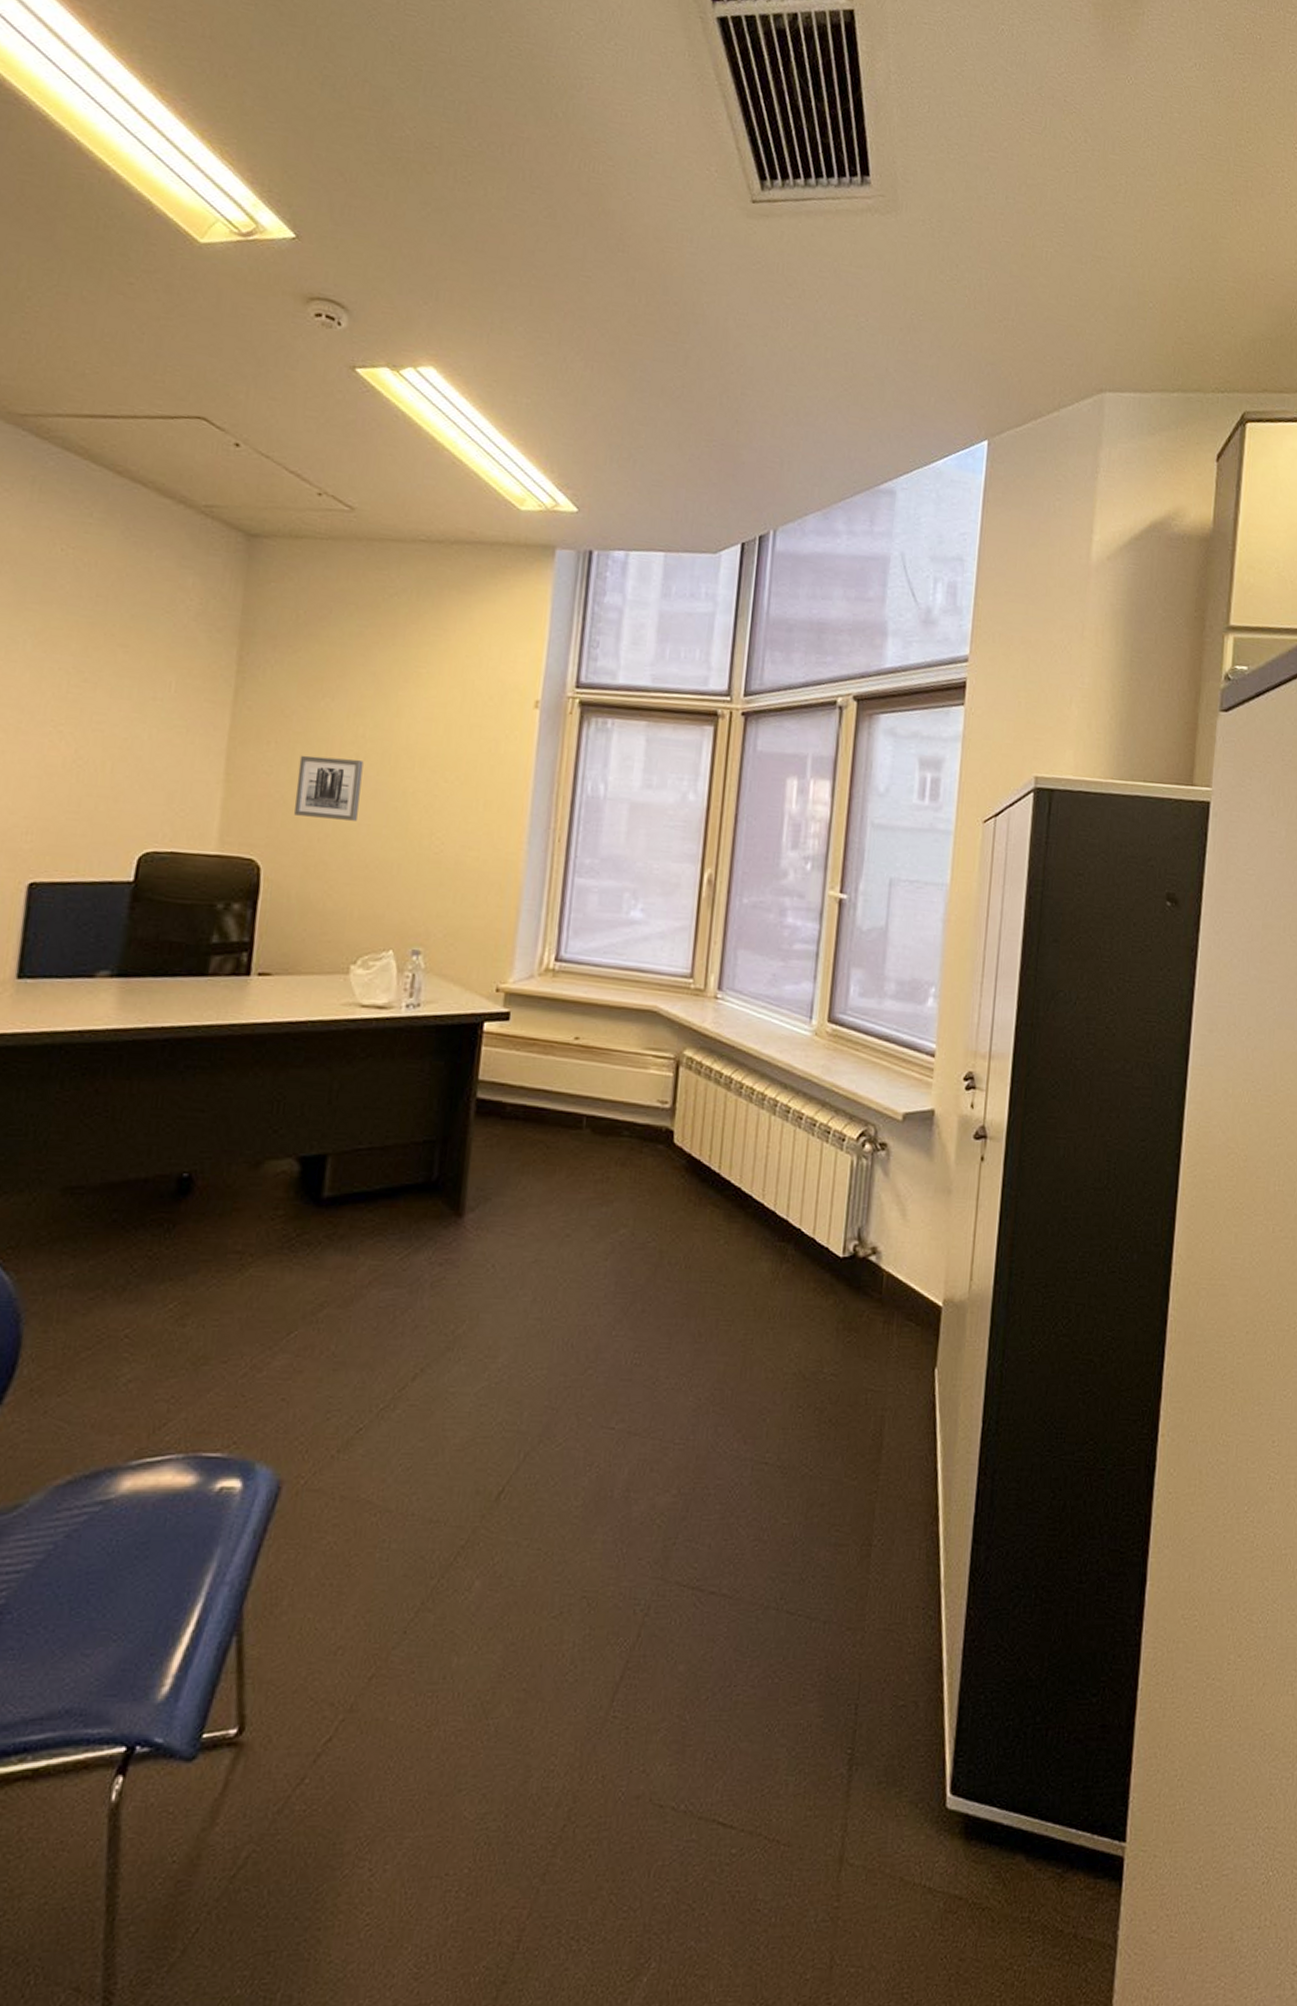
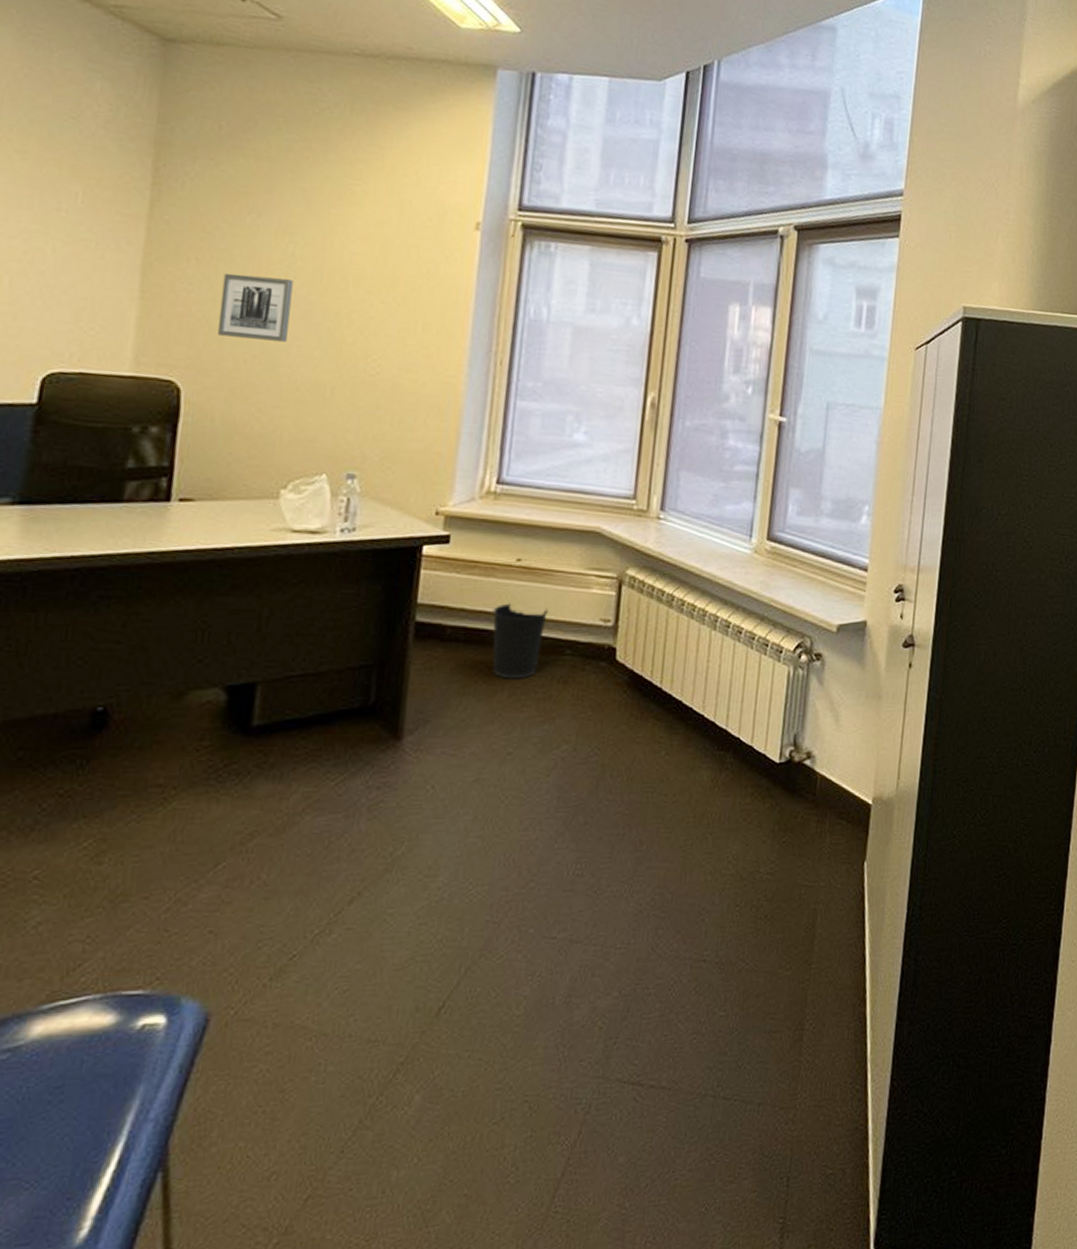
wastebasket: none [550,1082,606,1160] -> present [492,603,548,679]

